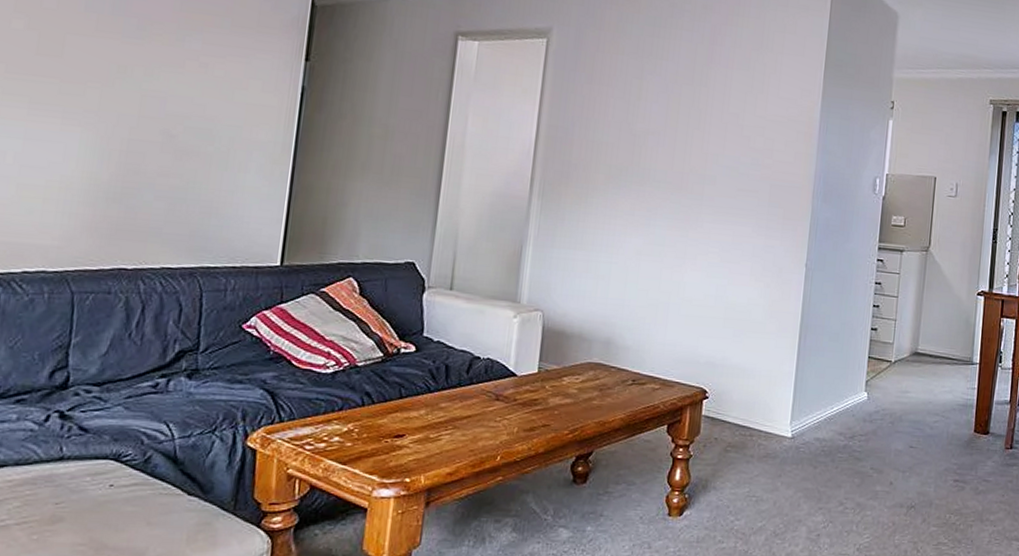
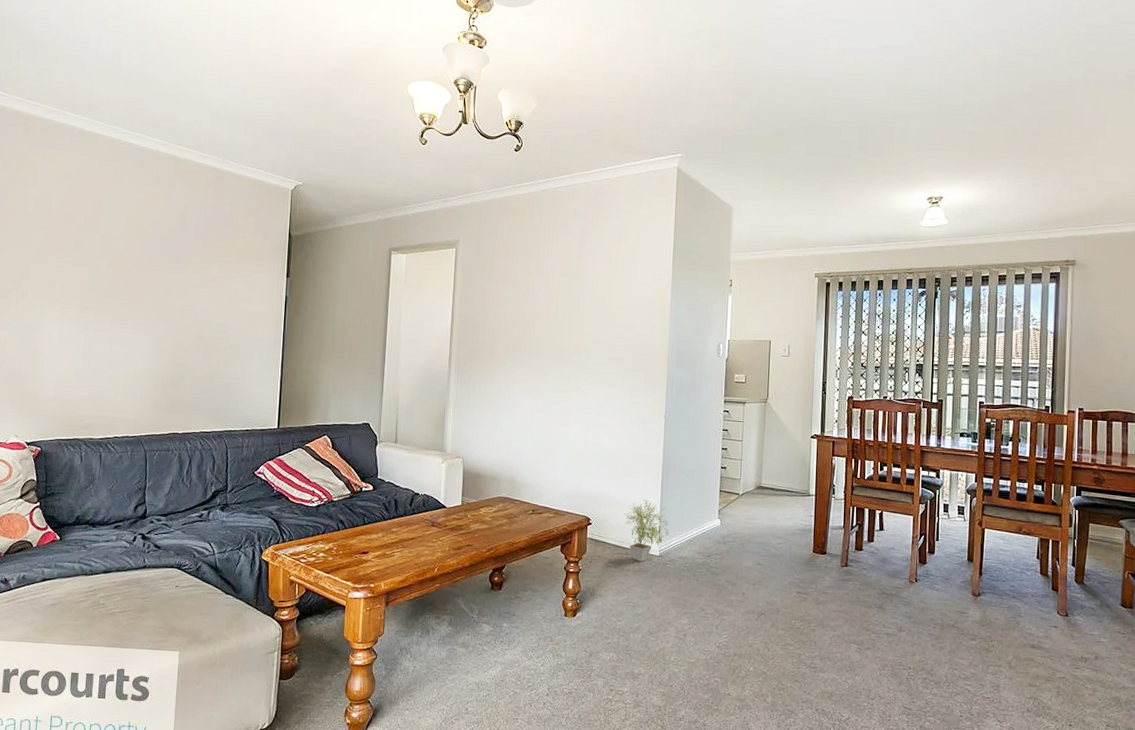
potted plant: none [750,367,805,445] -> present [625,500,669,562]

